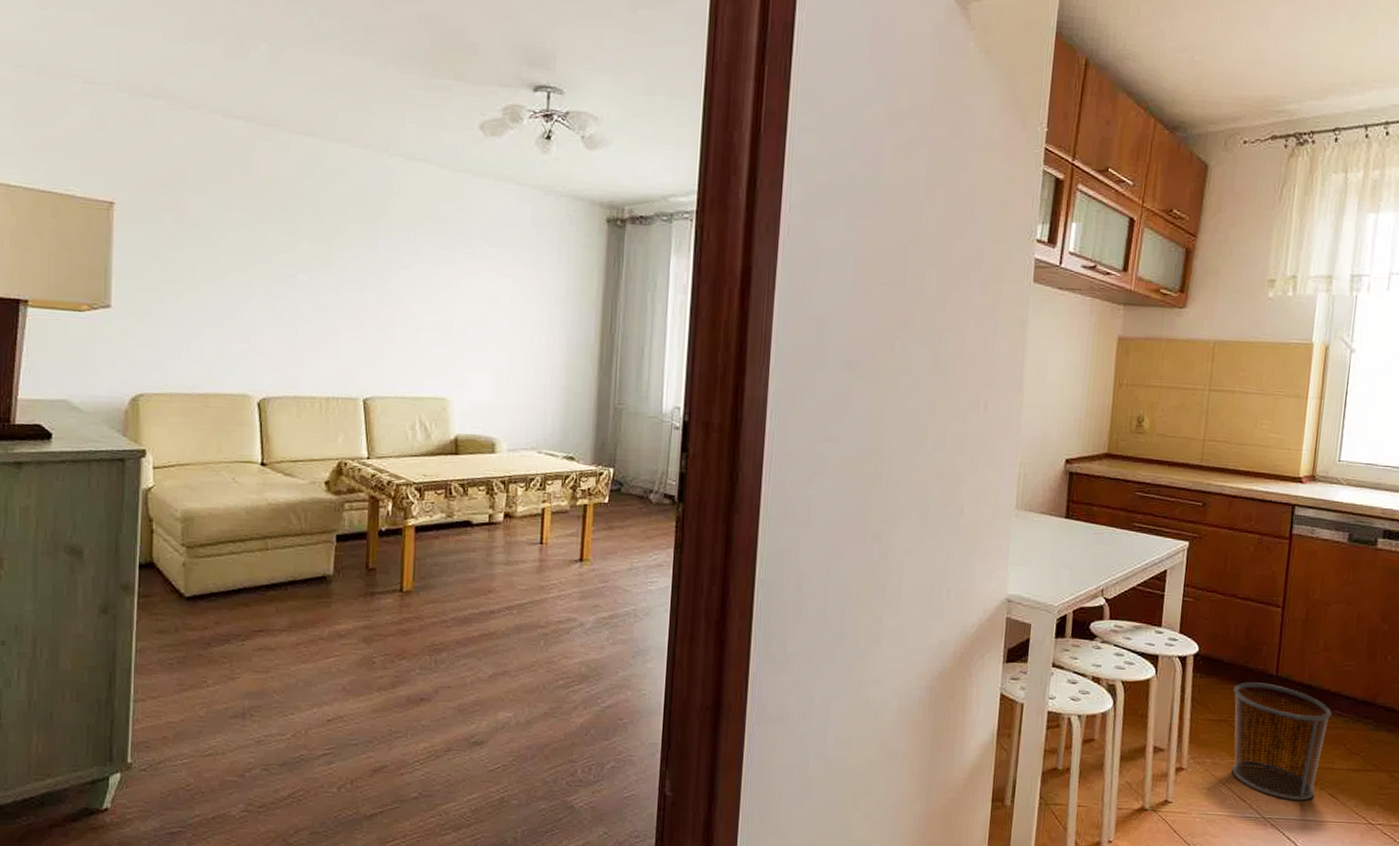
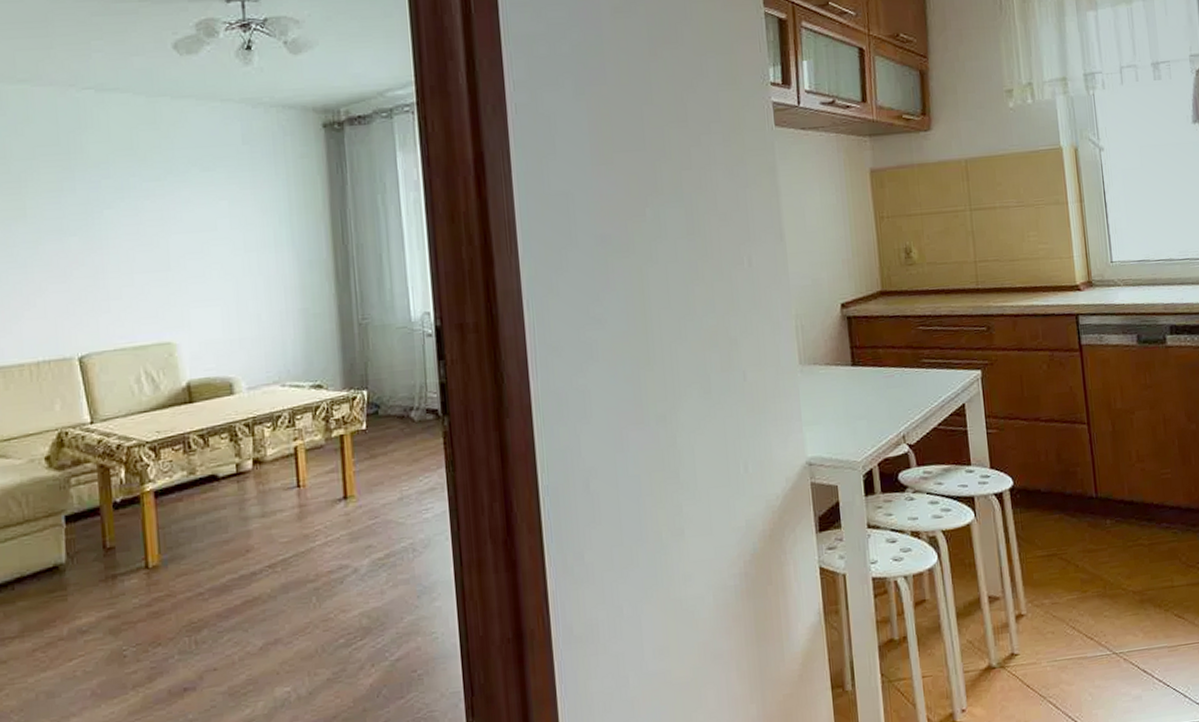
waste bin: present [1232,682,1332,801] -> none [1056,507,1161,630]

